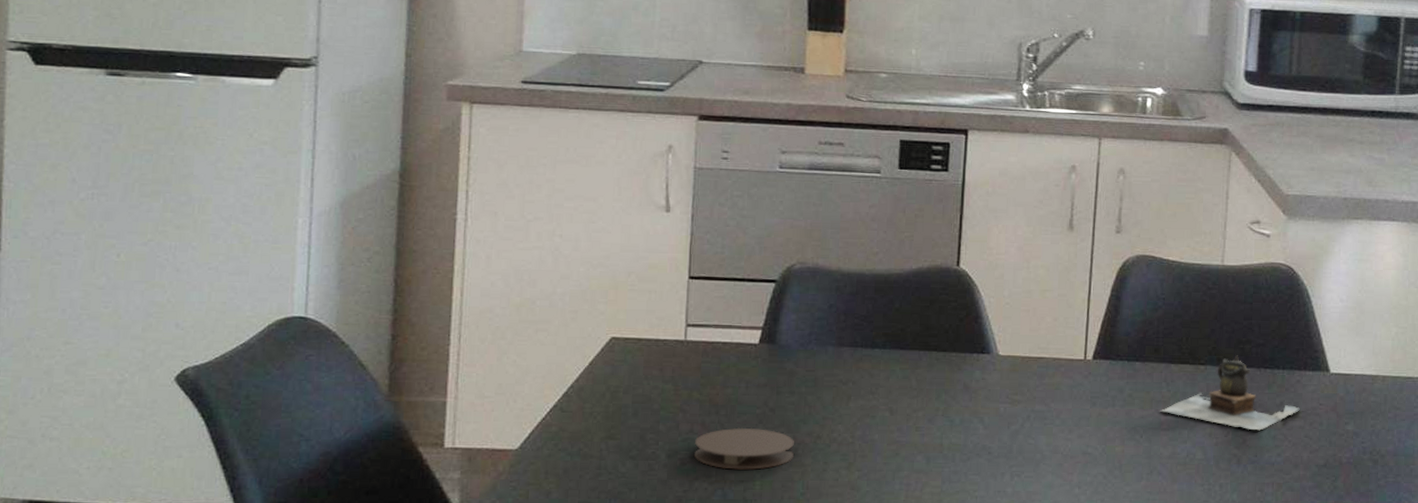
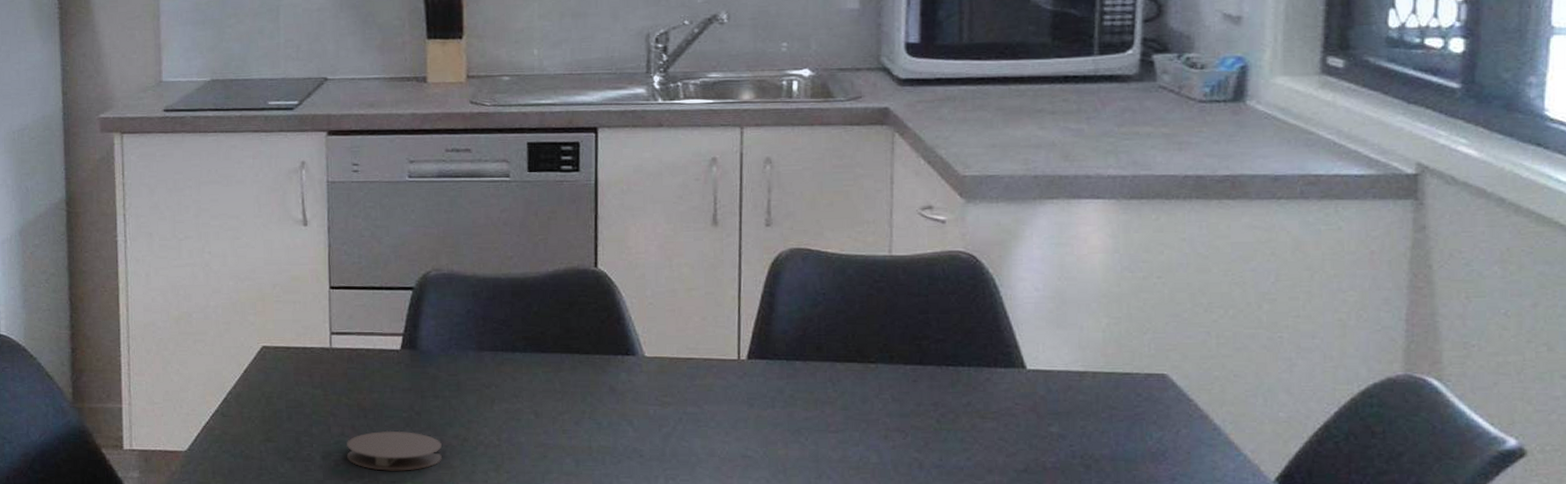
teapot: present [1160,355,1300,431] -> none [826,352,991,433]

